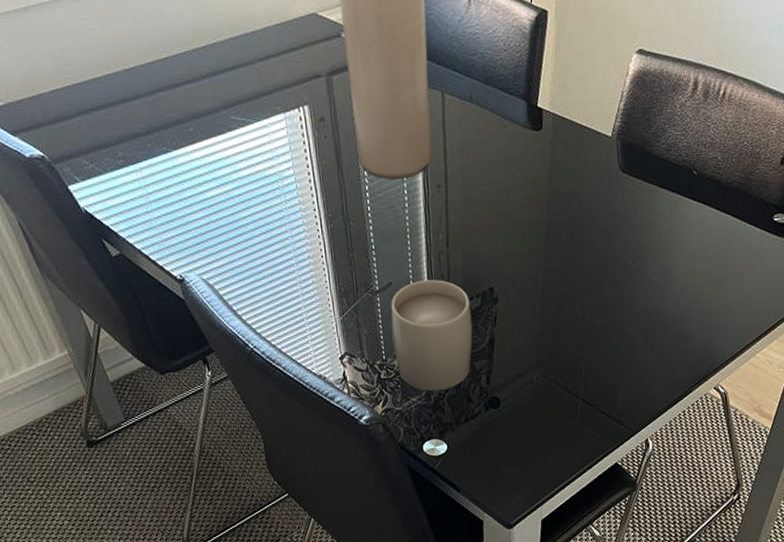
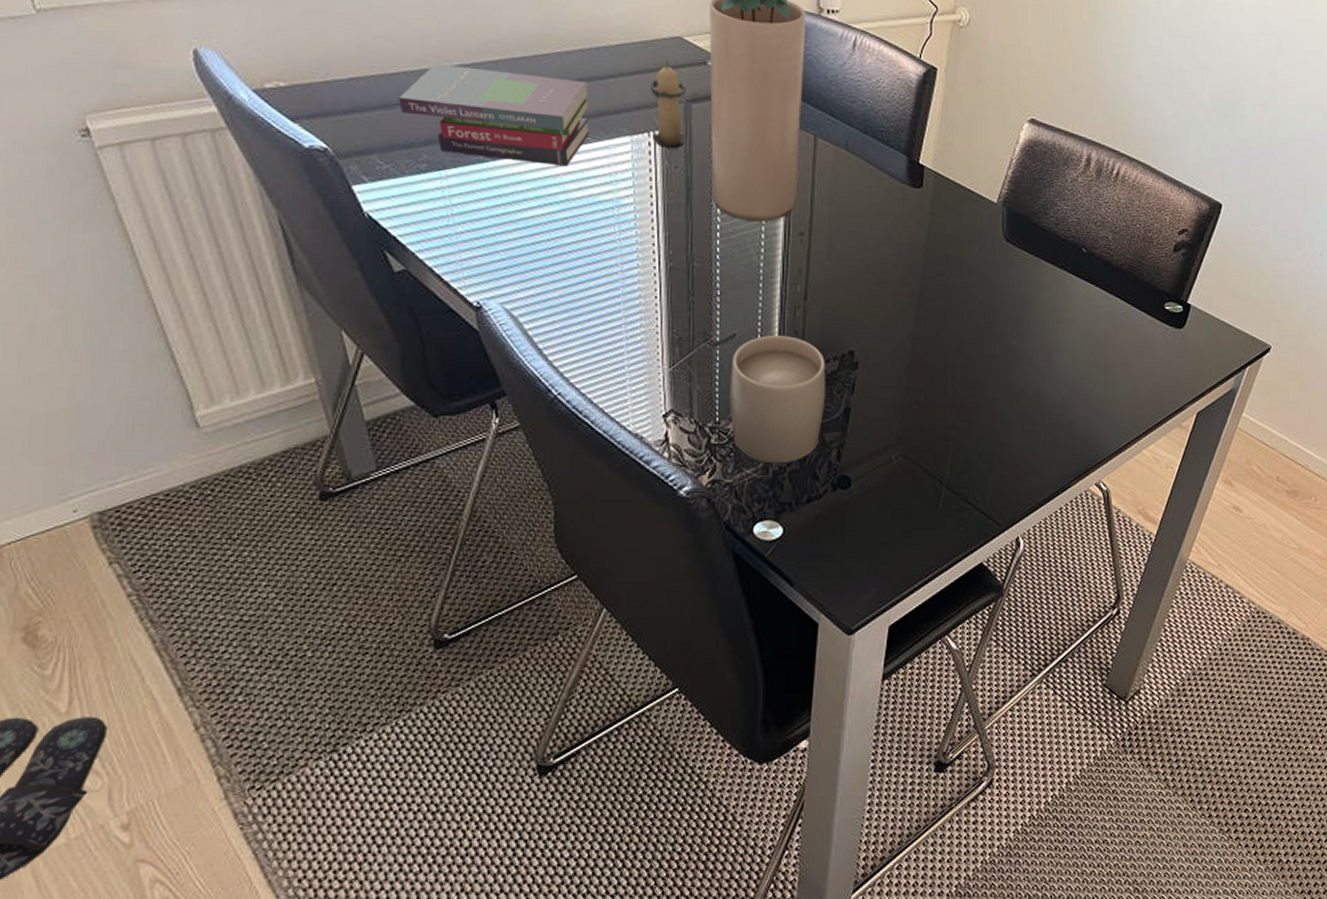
books: none [91,67,250,148] -> present [398,63,590,167]
candle: none [294,38,332,121] -> present [649,61,687,148]

